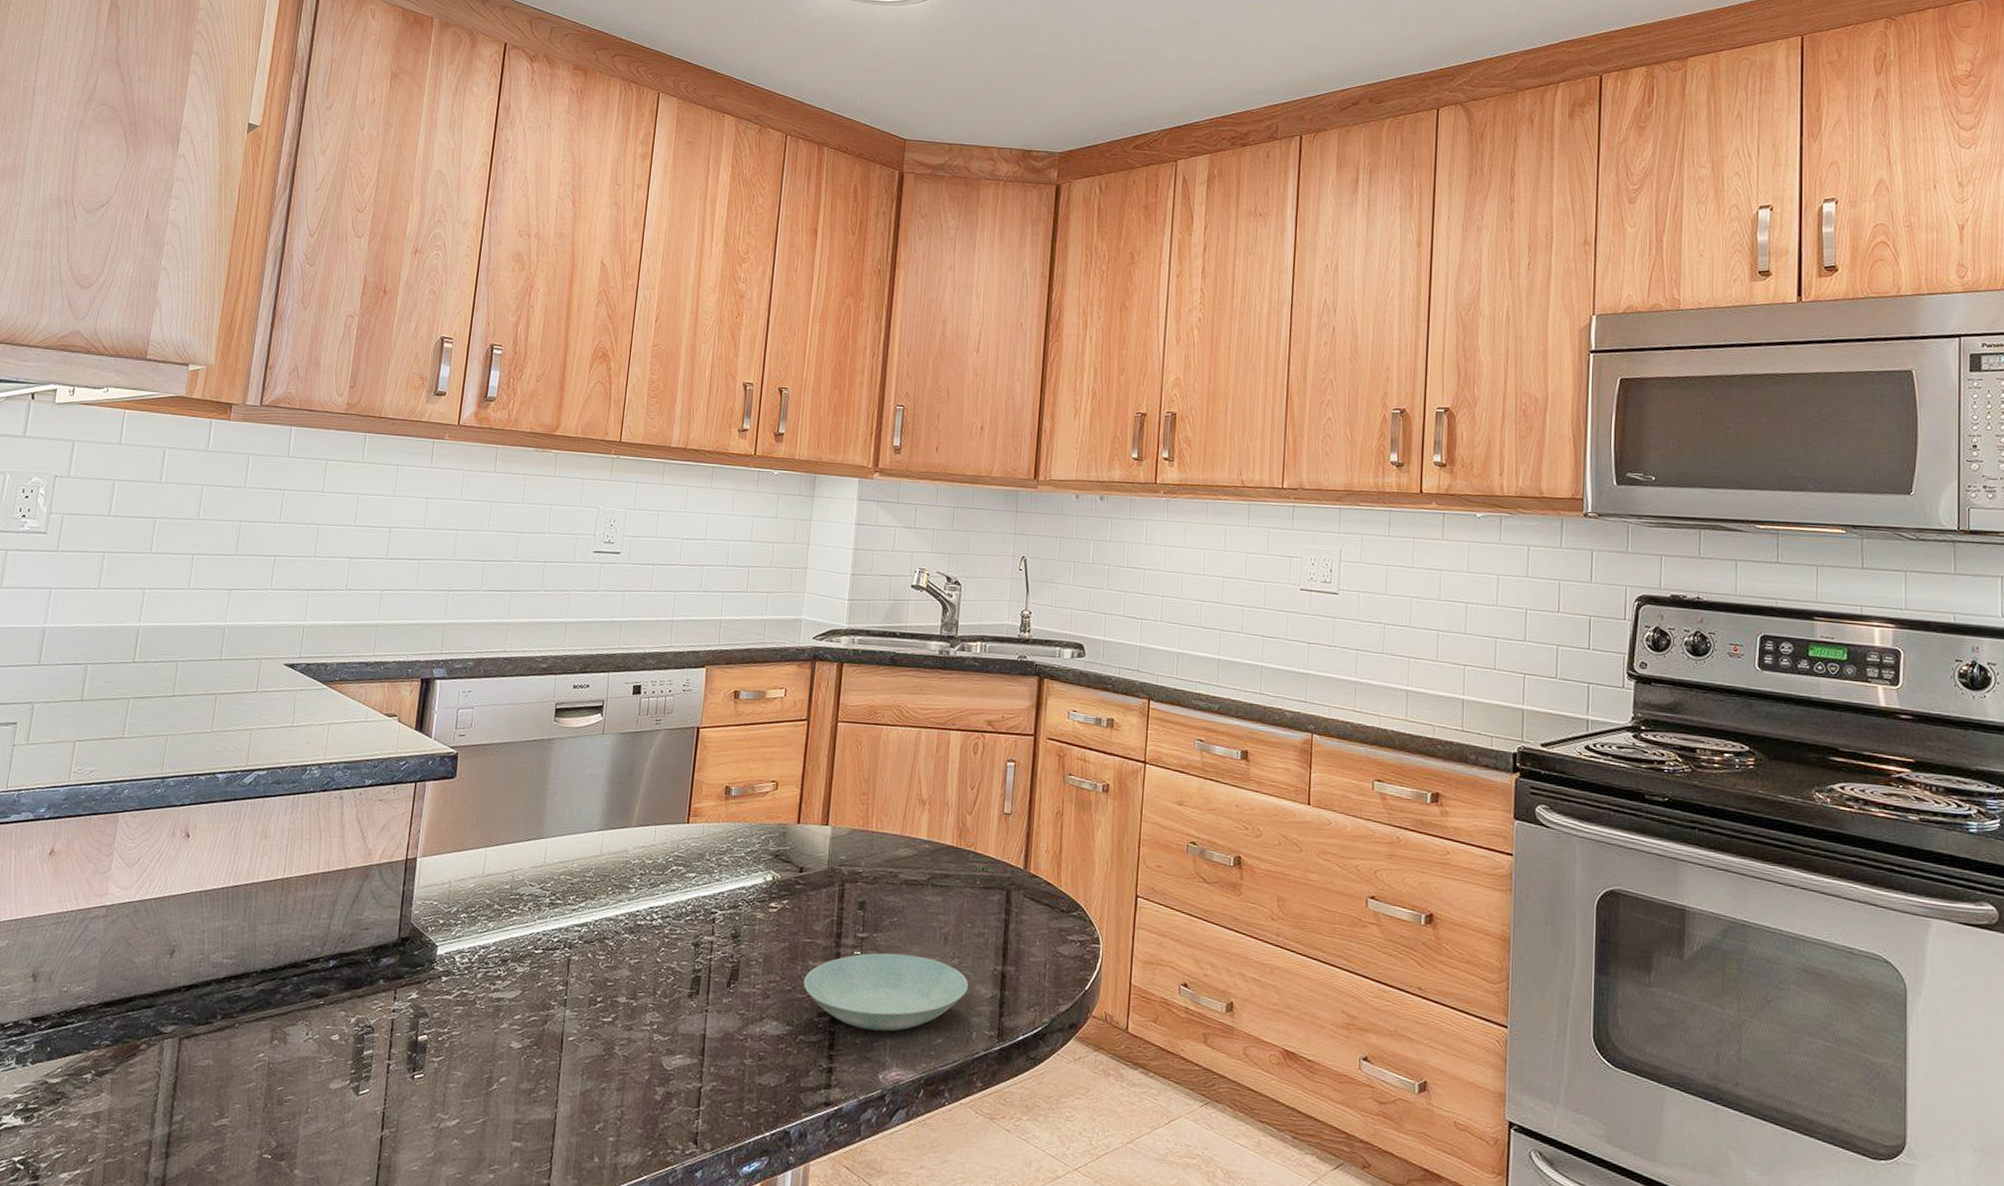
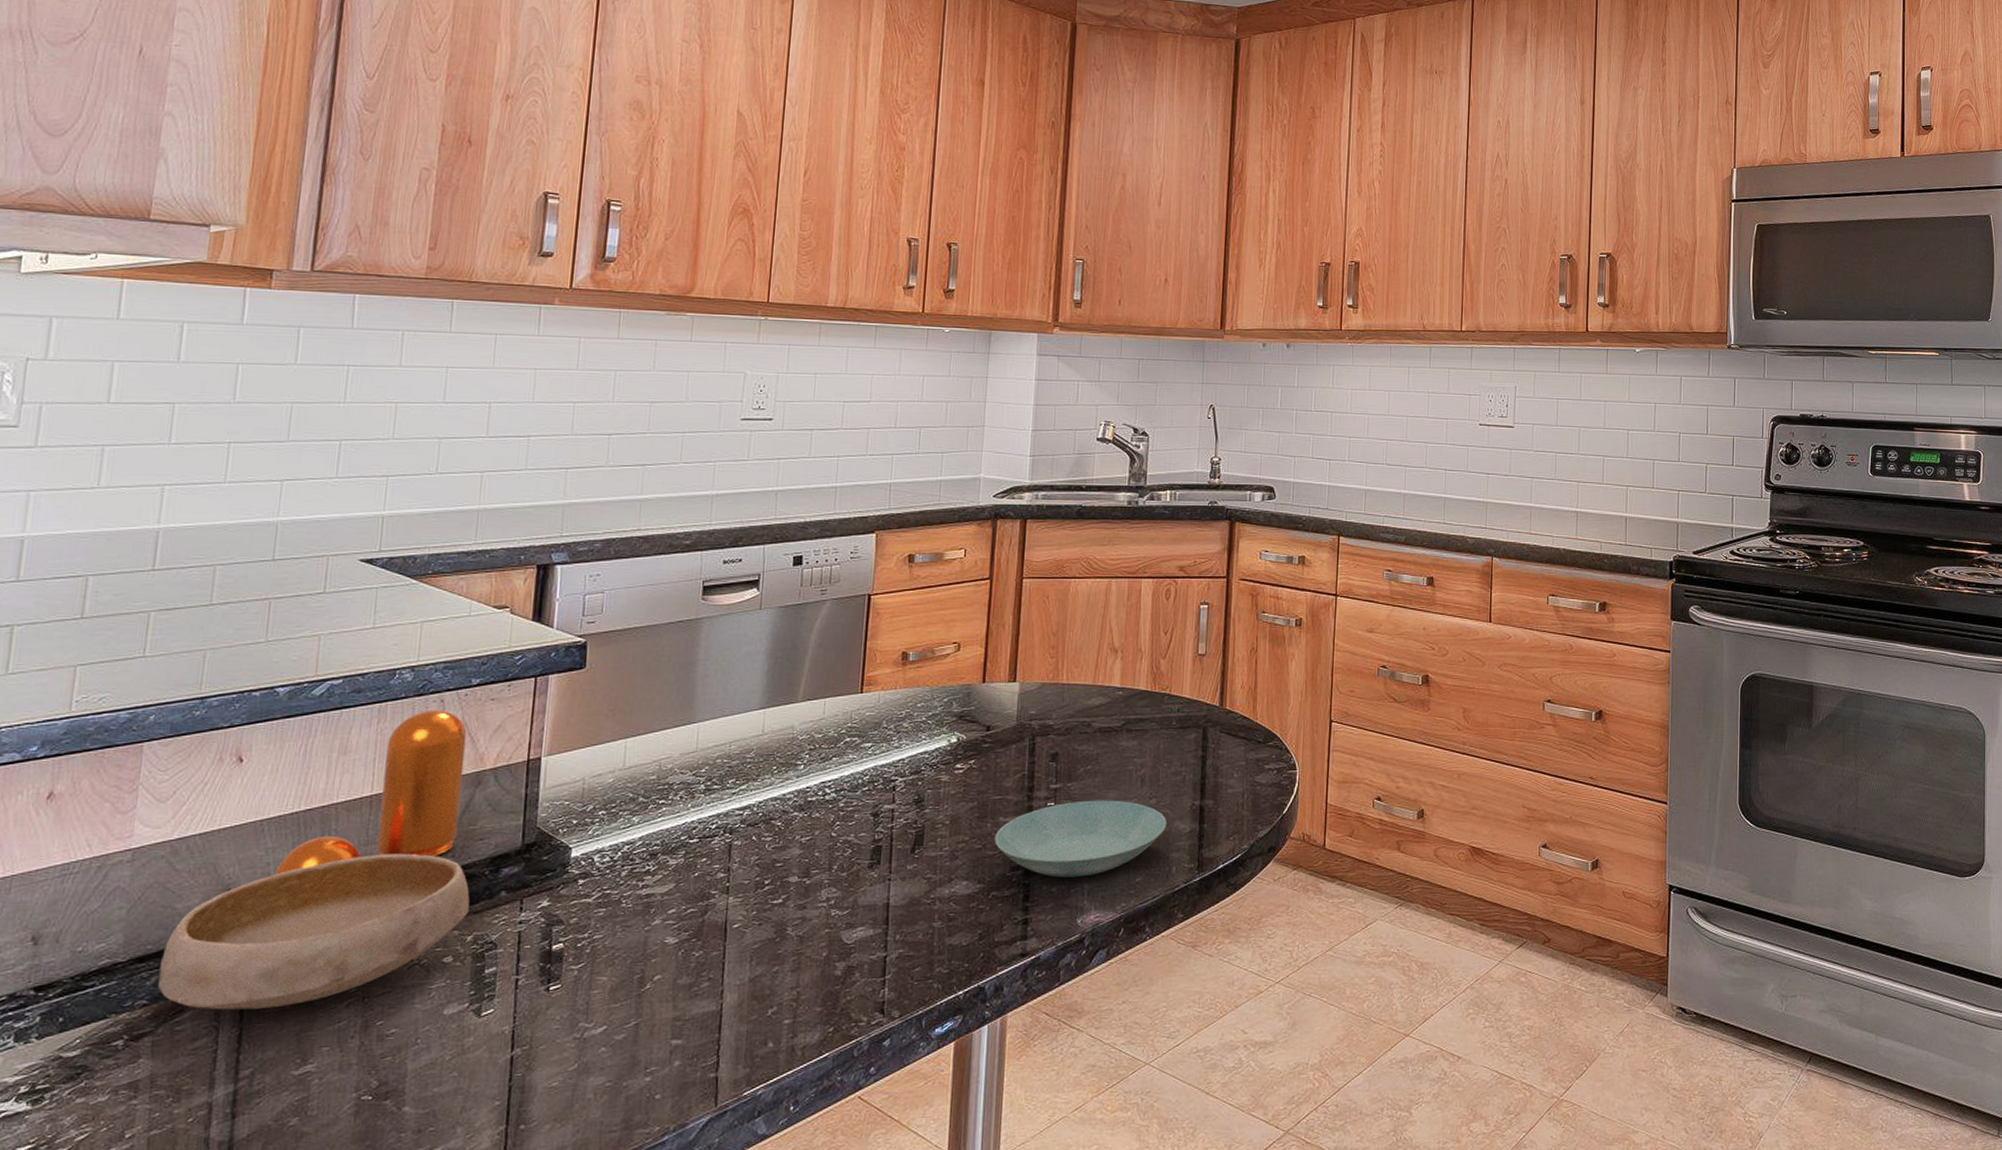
bowl: none [118,932,355,1063] -> present [157,853,470,1010]
pepper shaker: none [207,804,359,942] -> present [274,709,467,875]

